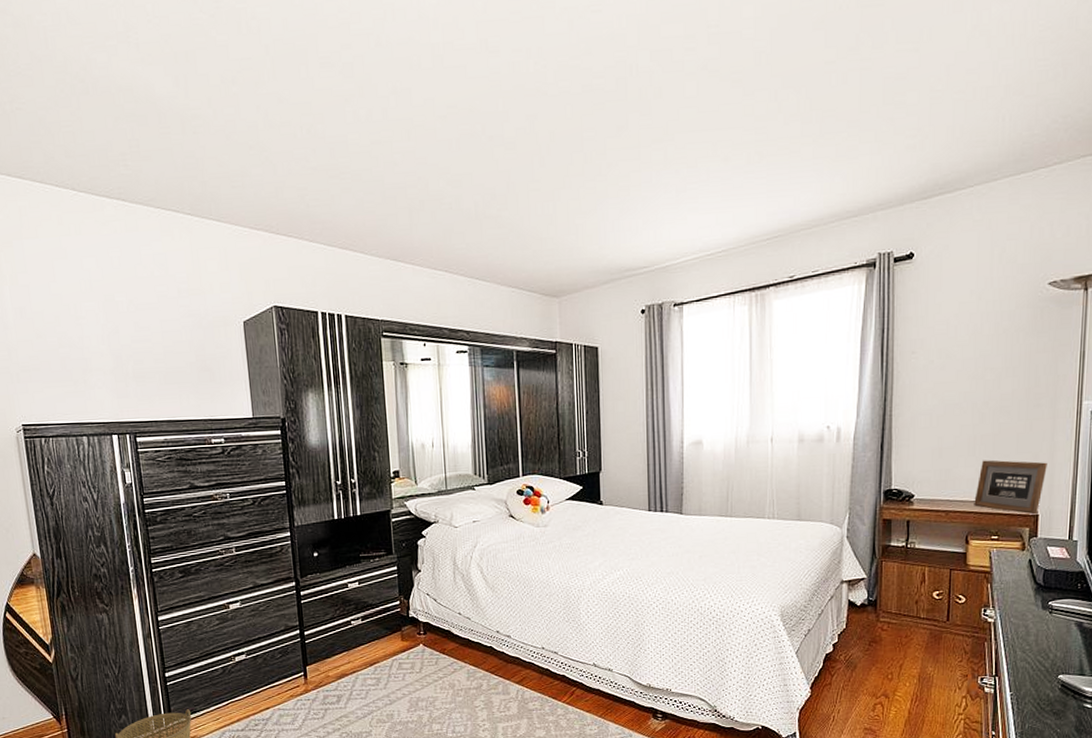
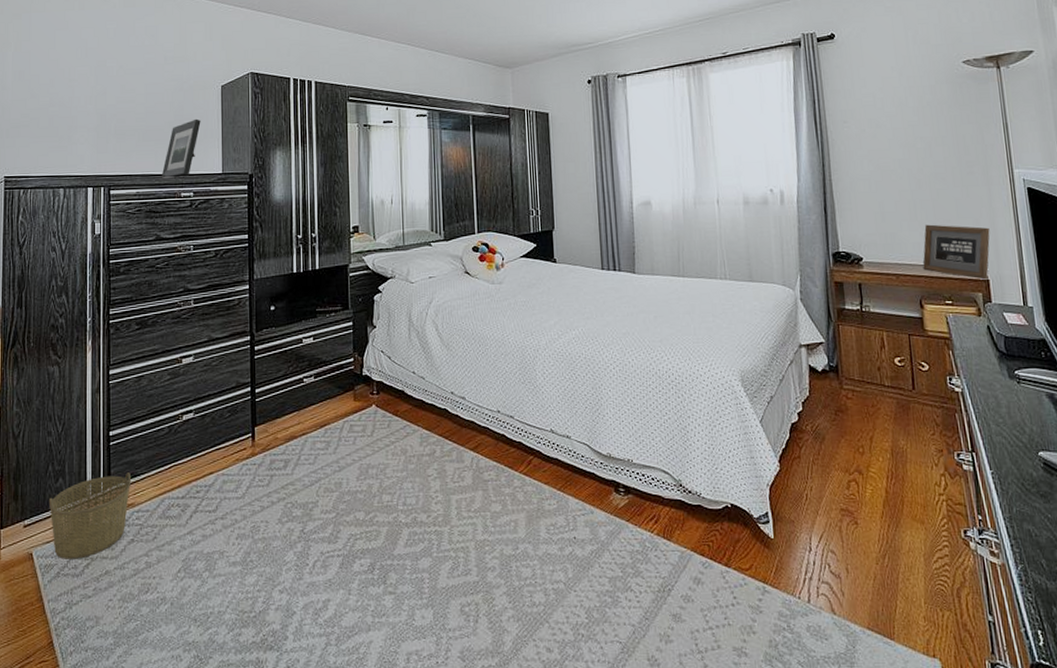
picture frame: none [188,359,225,425] -> present [161,118,201,179]

